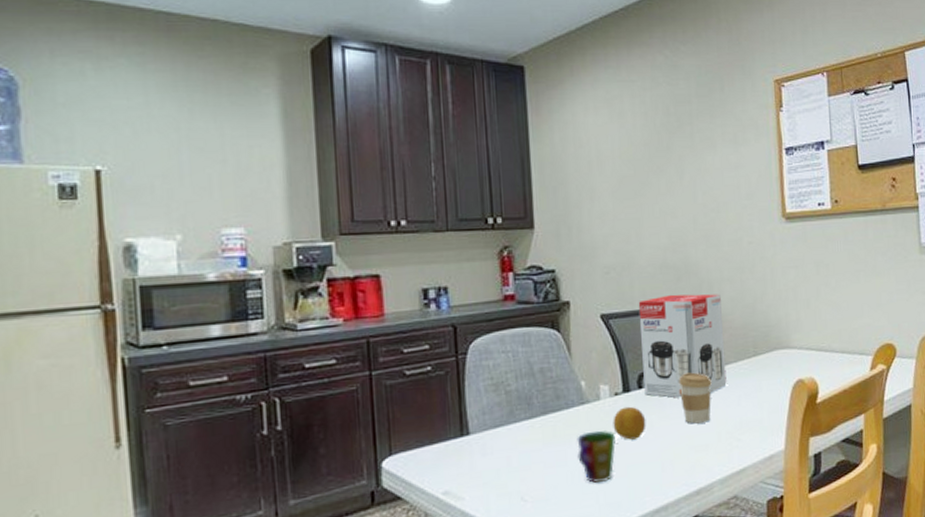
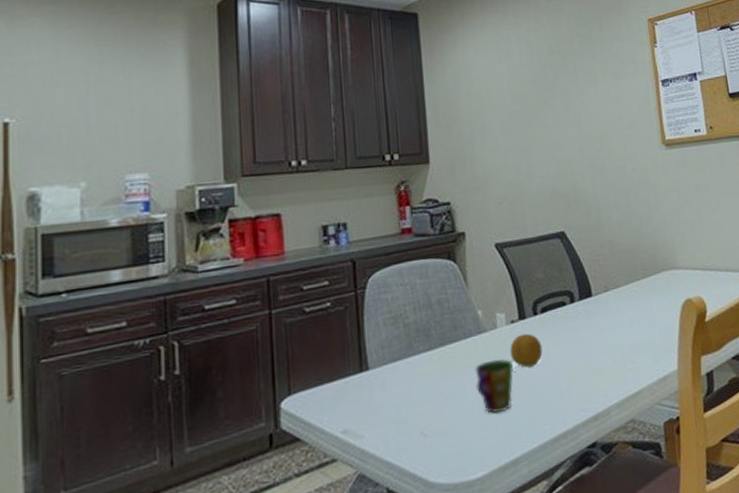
lunch box: present [638,294,727,398] -> none [530,219,619,323]
coffee cup: present [678,372,712,424] -> none [572,296,605,349]

